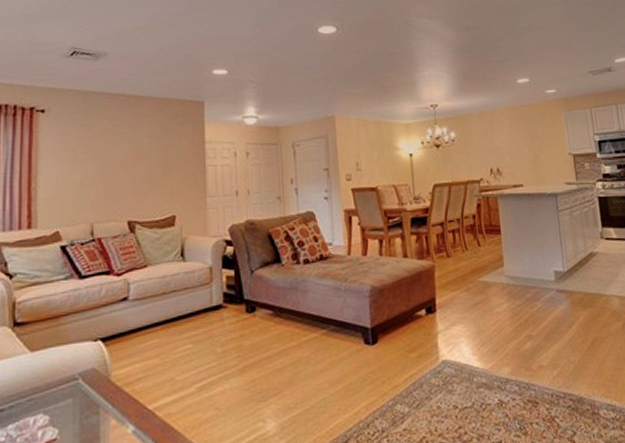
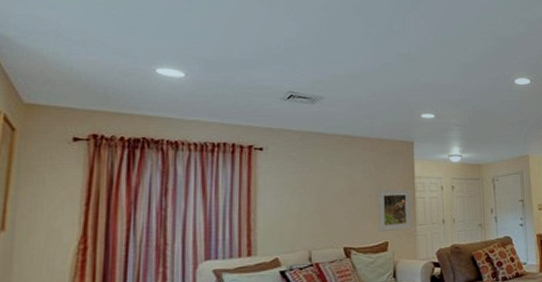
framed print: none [164,155,202,204] -> present [377,189,412,232]

